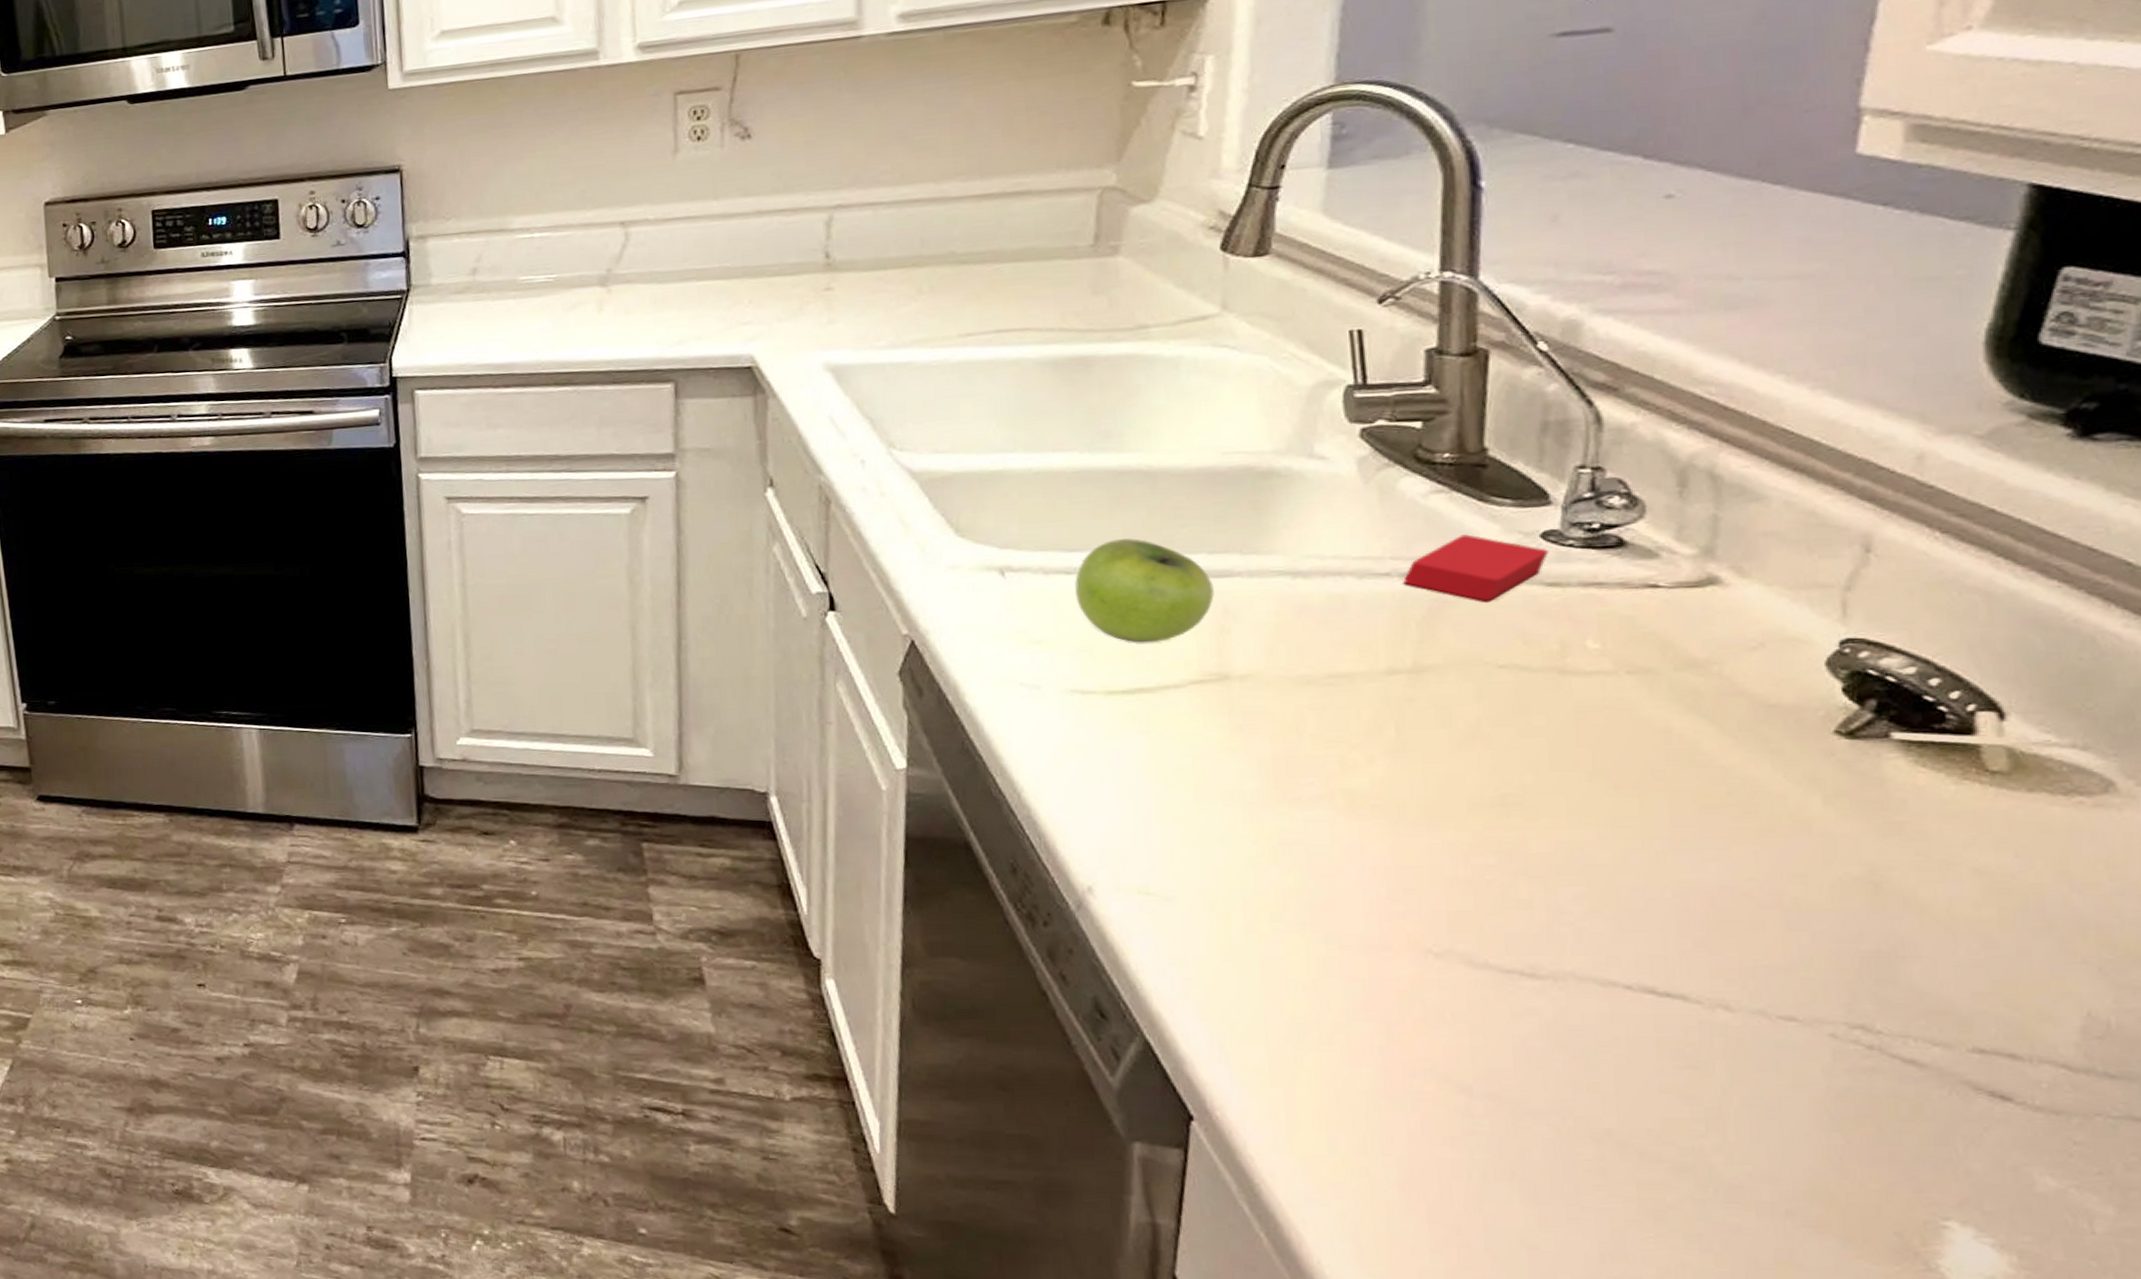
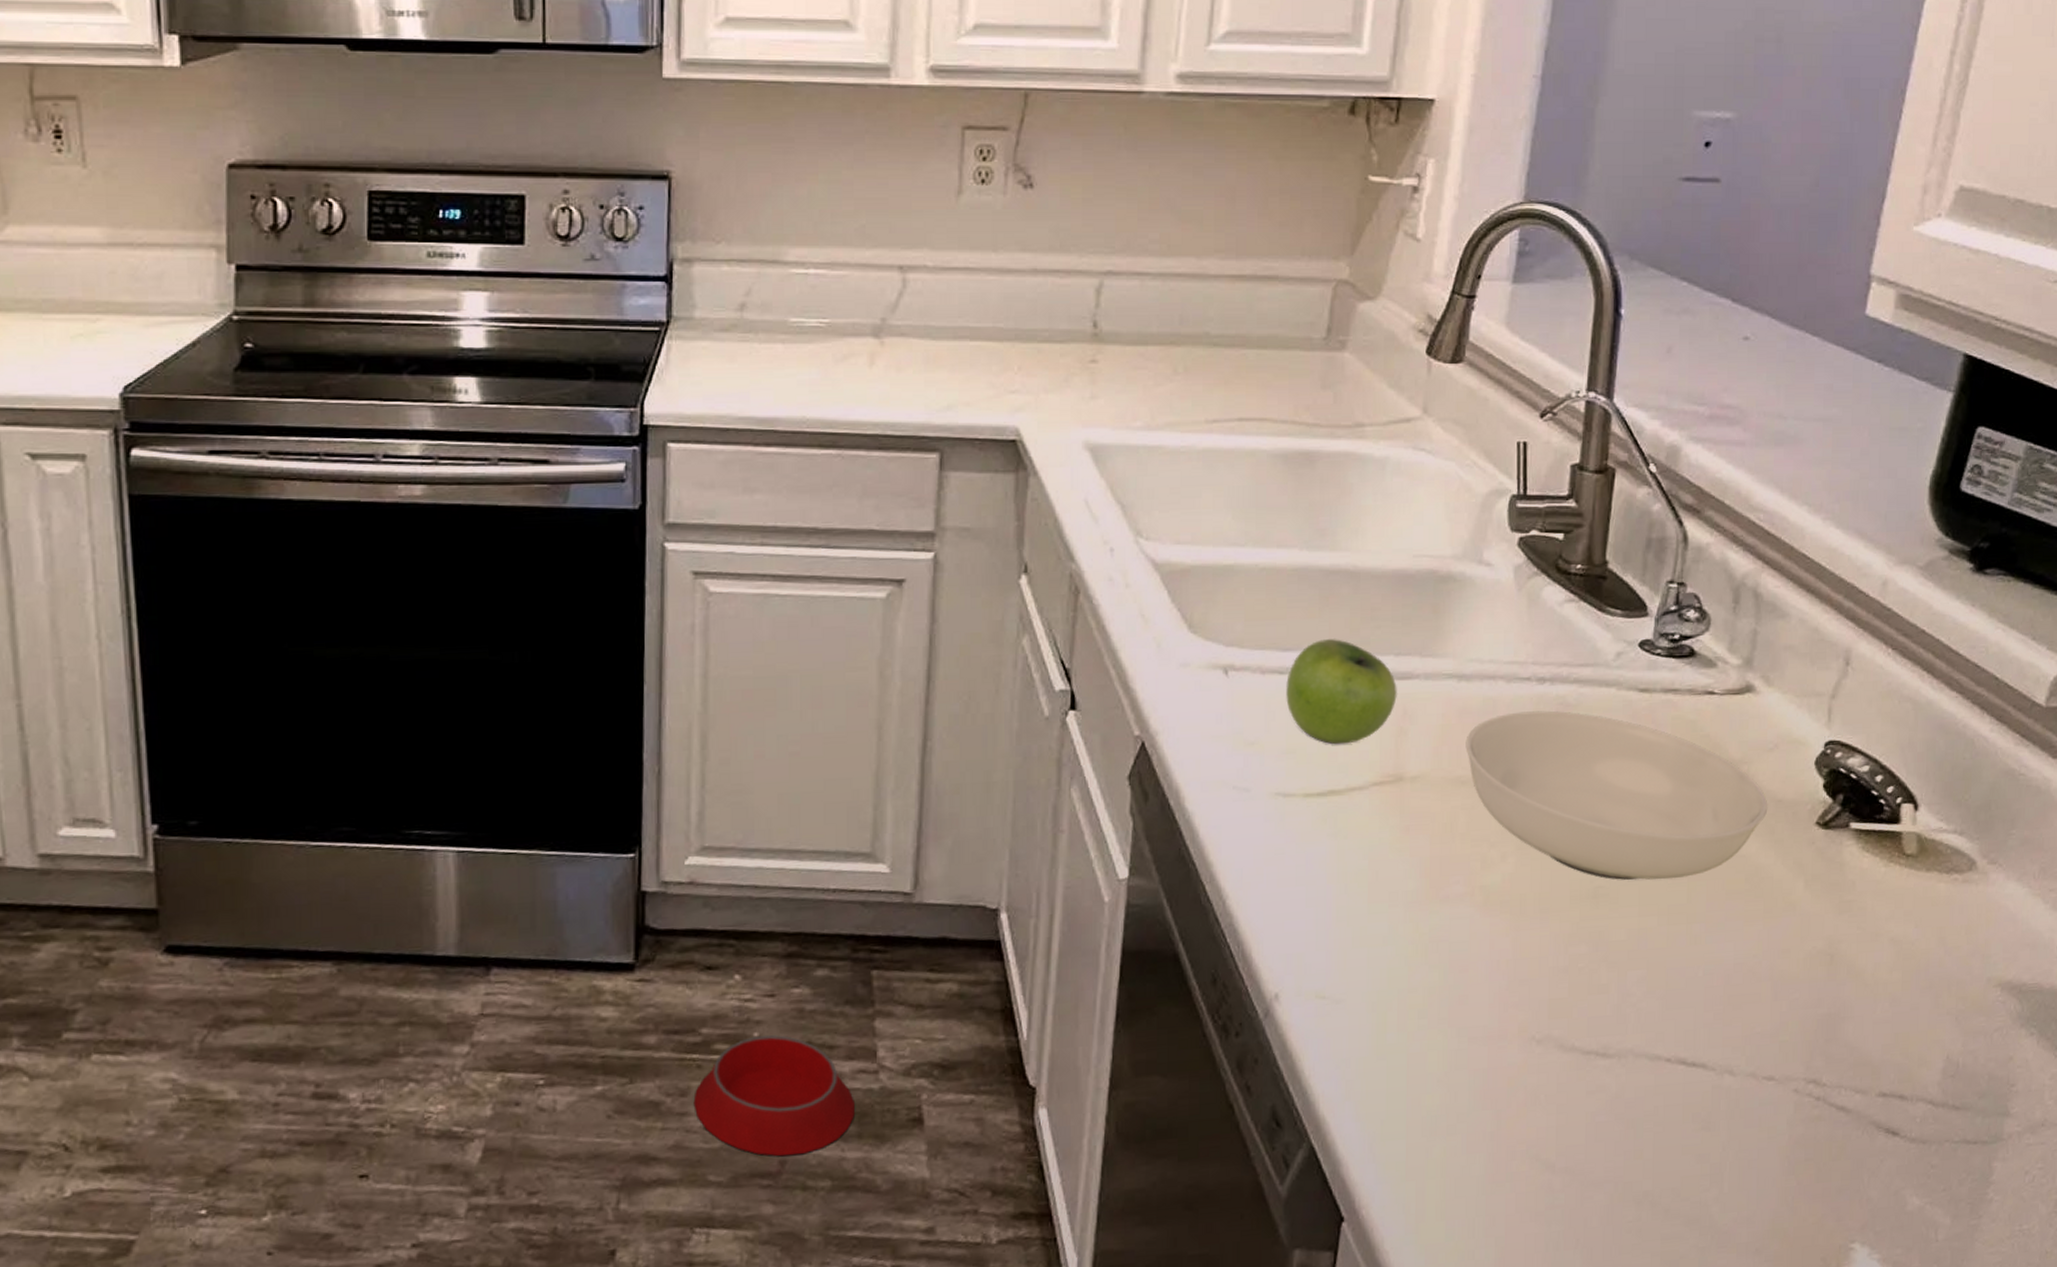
pet bowl: none [480,895,635,1001] -> present [693,1035,854,1157]
bowl: none [1308,607,1756,790] -> present [1465,710,1768,880]
sponge: present [1402,534,1549,604] -> none [1538,642,1643,708]

